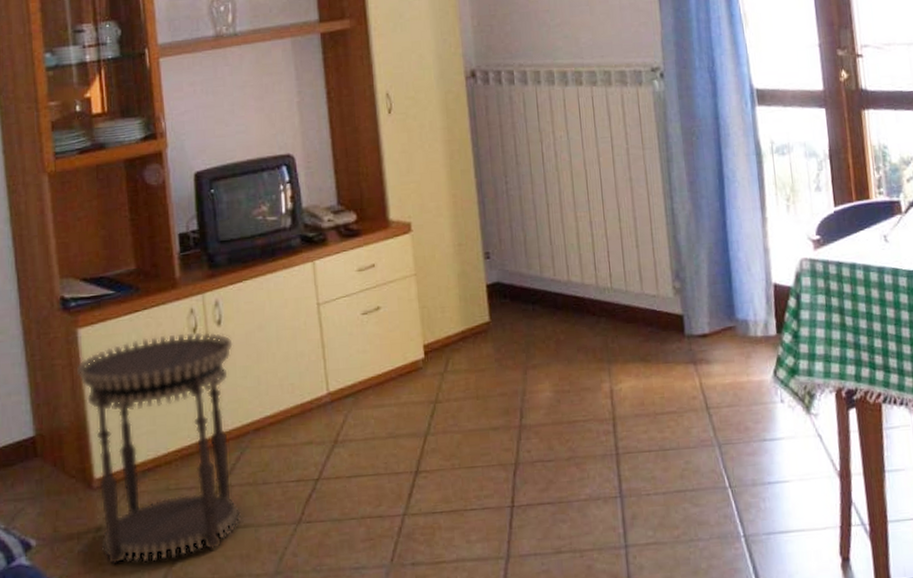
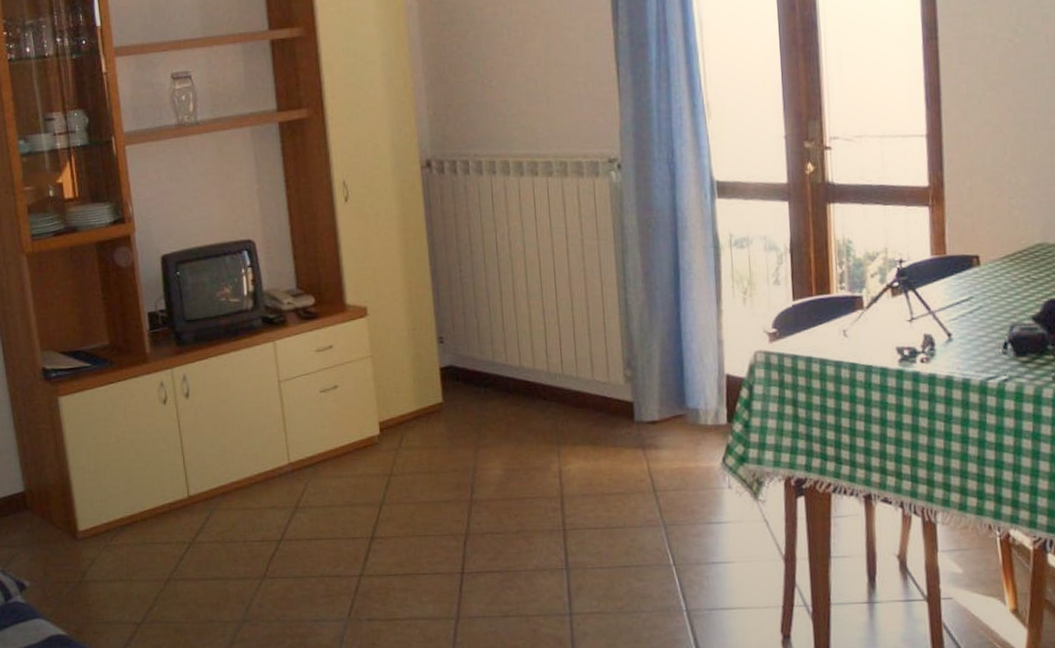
side table: present [76,332,242,565] -> none [58,404,212,606]

